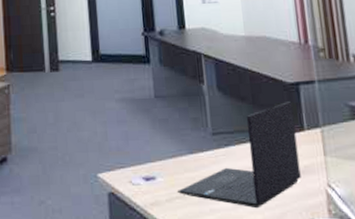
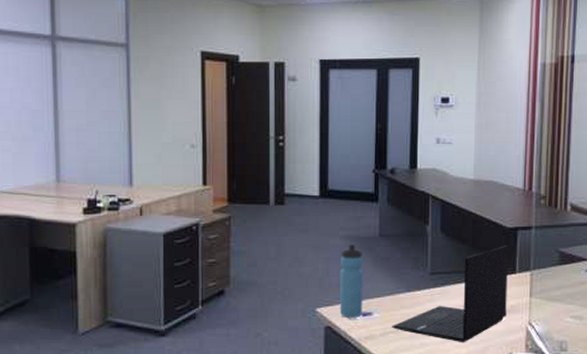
water bottle: none [118,107,146,183] -> present [339,244,364,318]

